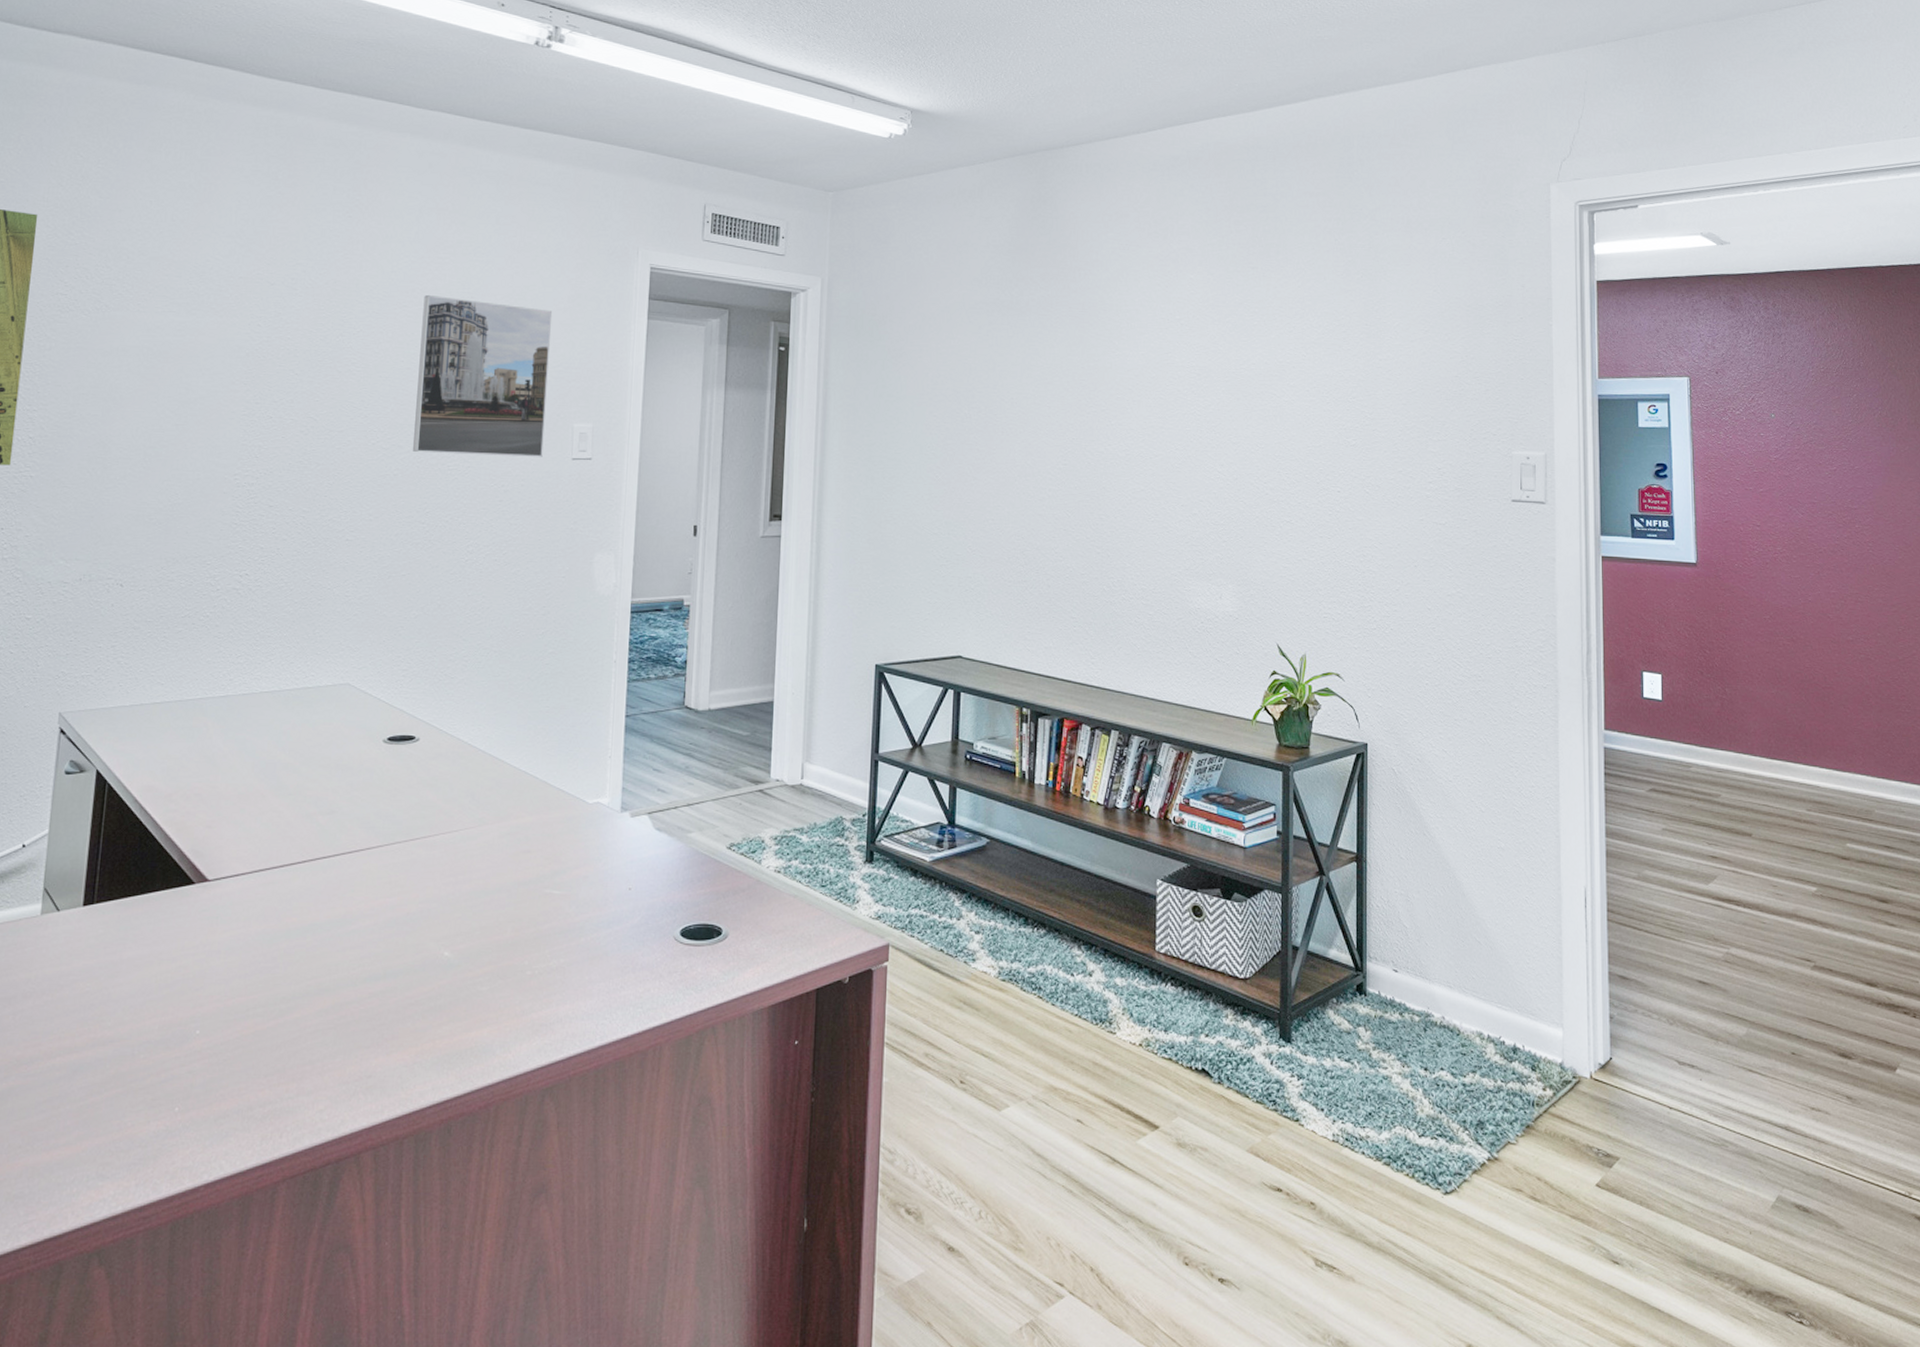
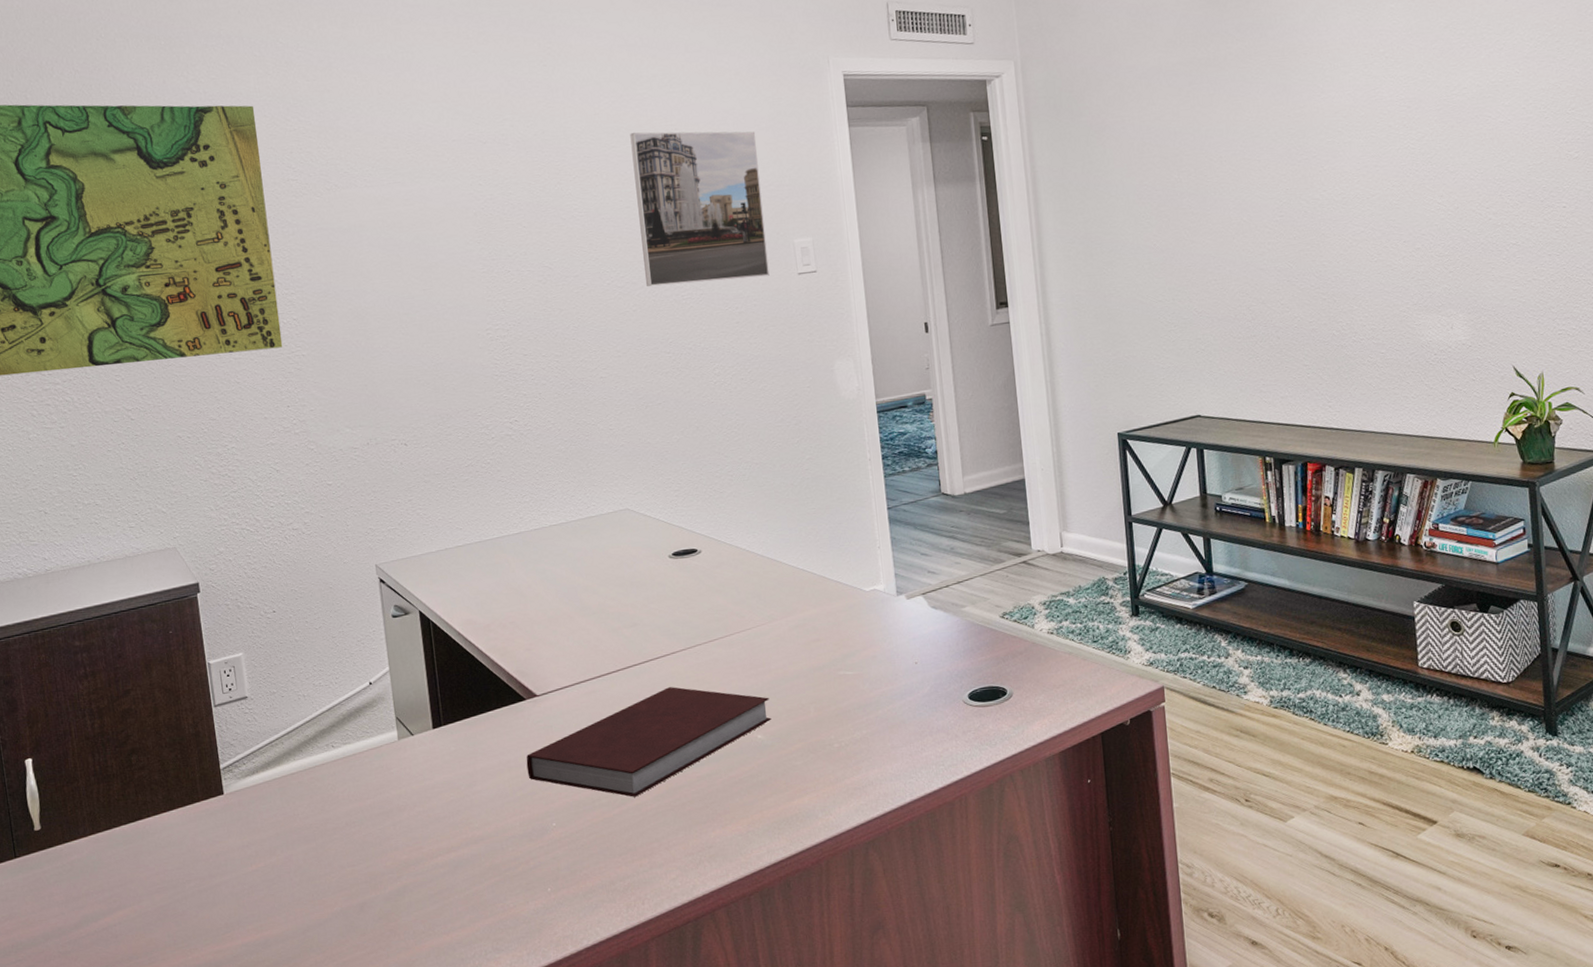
notebook: none [179,887,464,1009] -> present [526,687,771,797]

